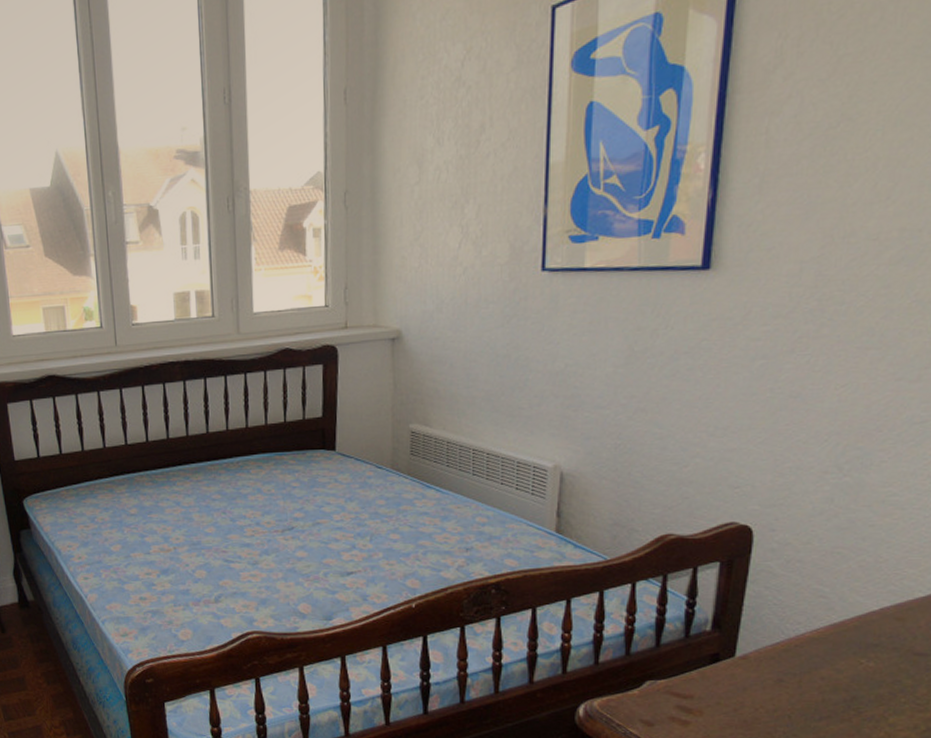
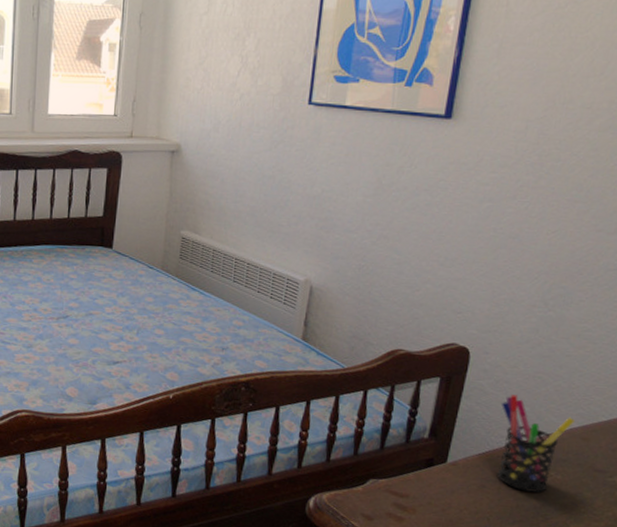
pen holder: none [796,575,885,683] -> present [497,395,575,492]

